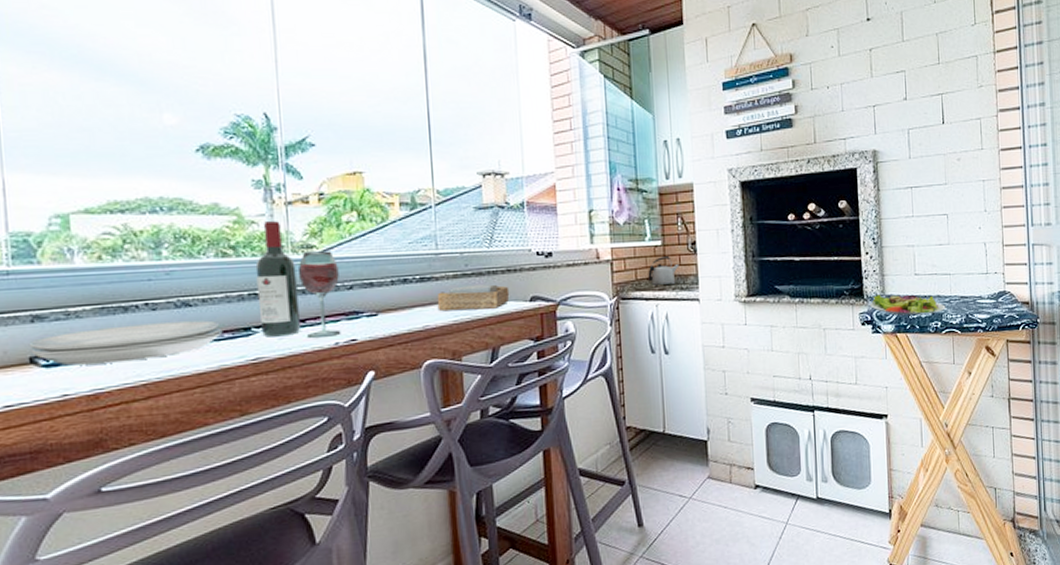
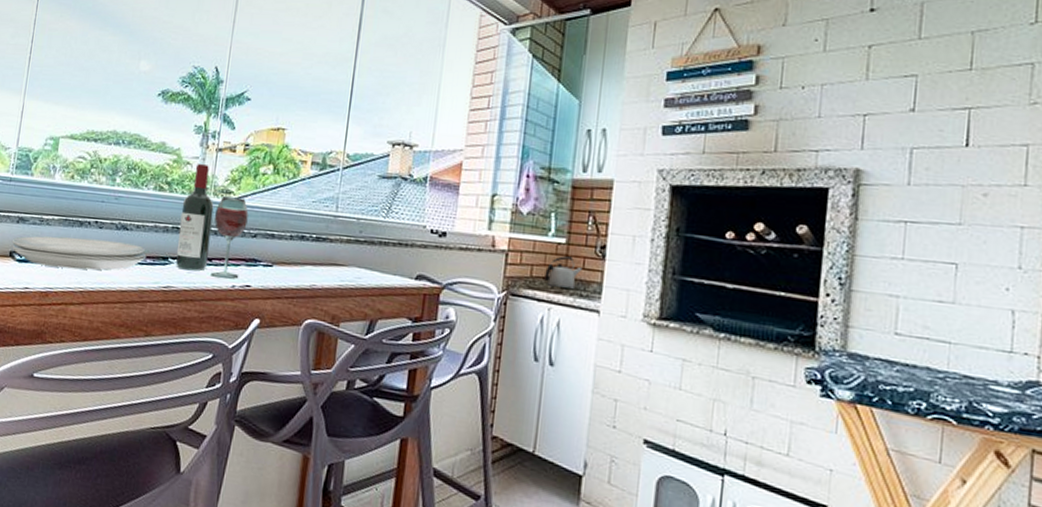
napkin holder: present [437,284,510,312] -> none [326,252,398,282]
salad plate: present [870,295,946,316] -> none [822,349,938,391]

